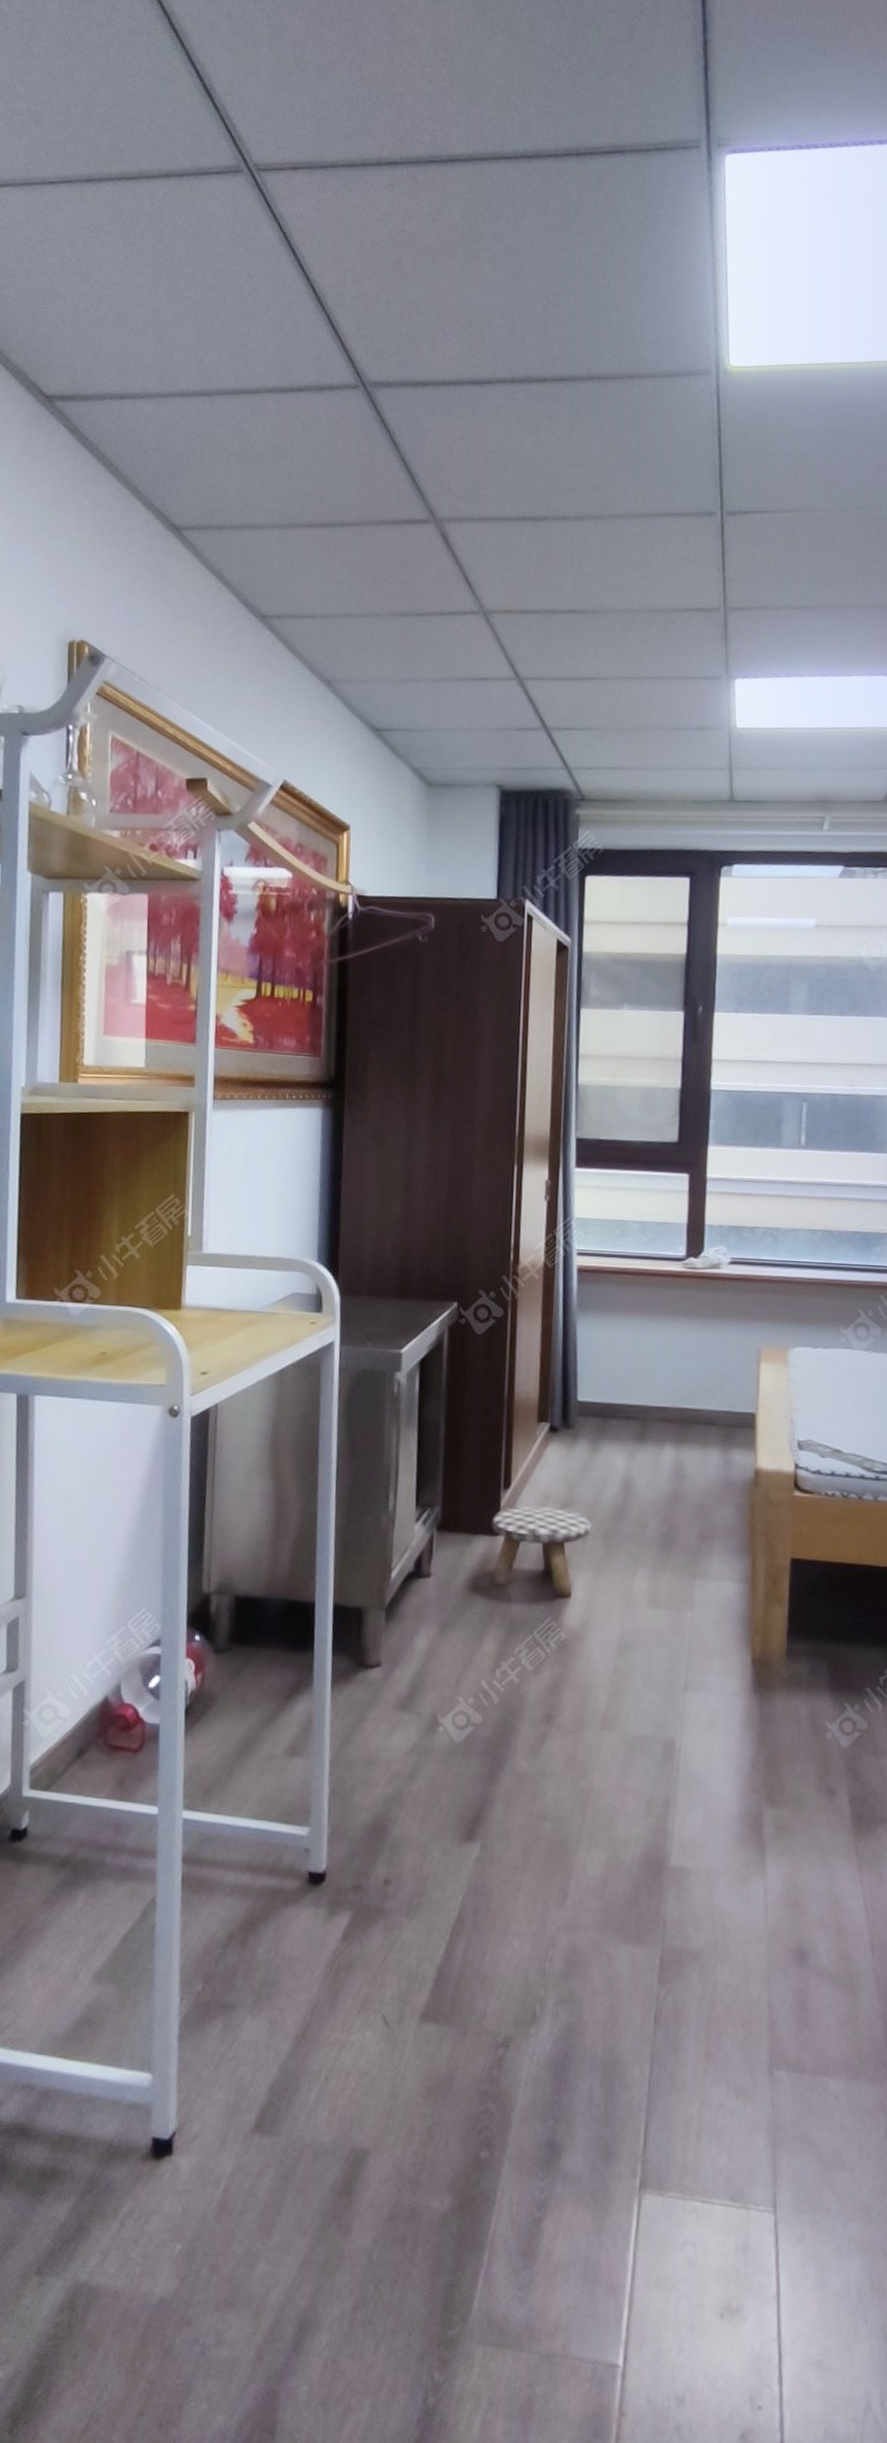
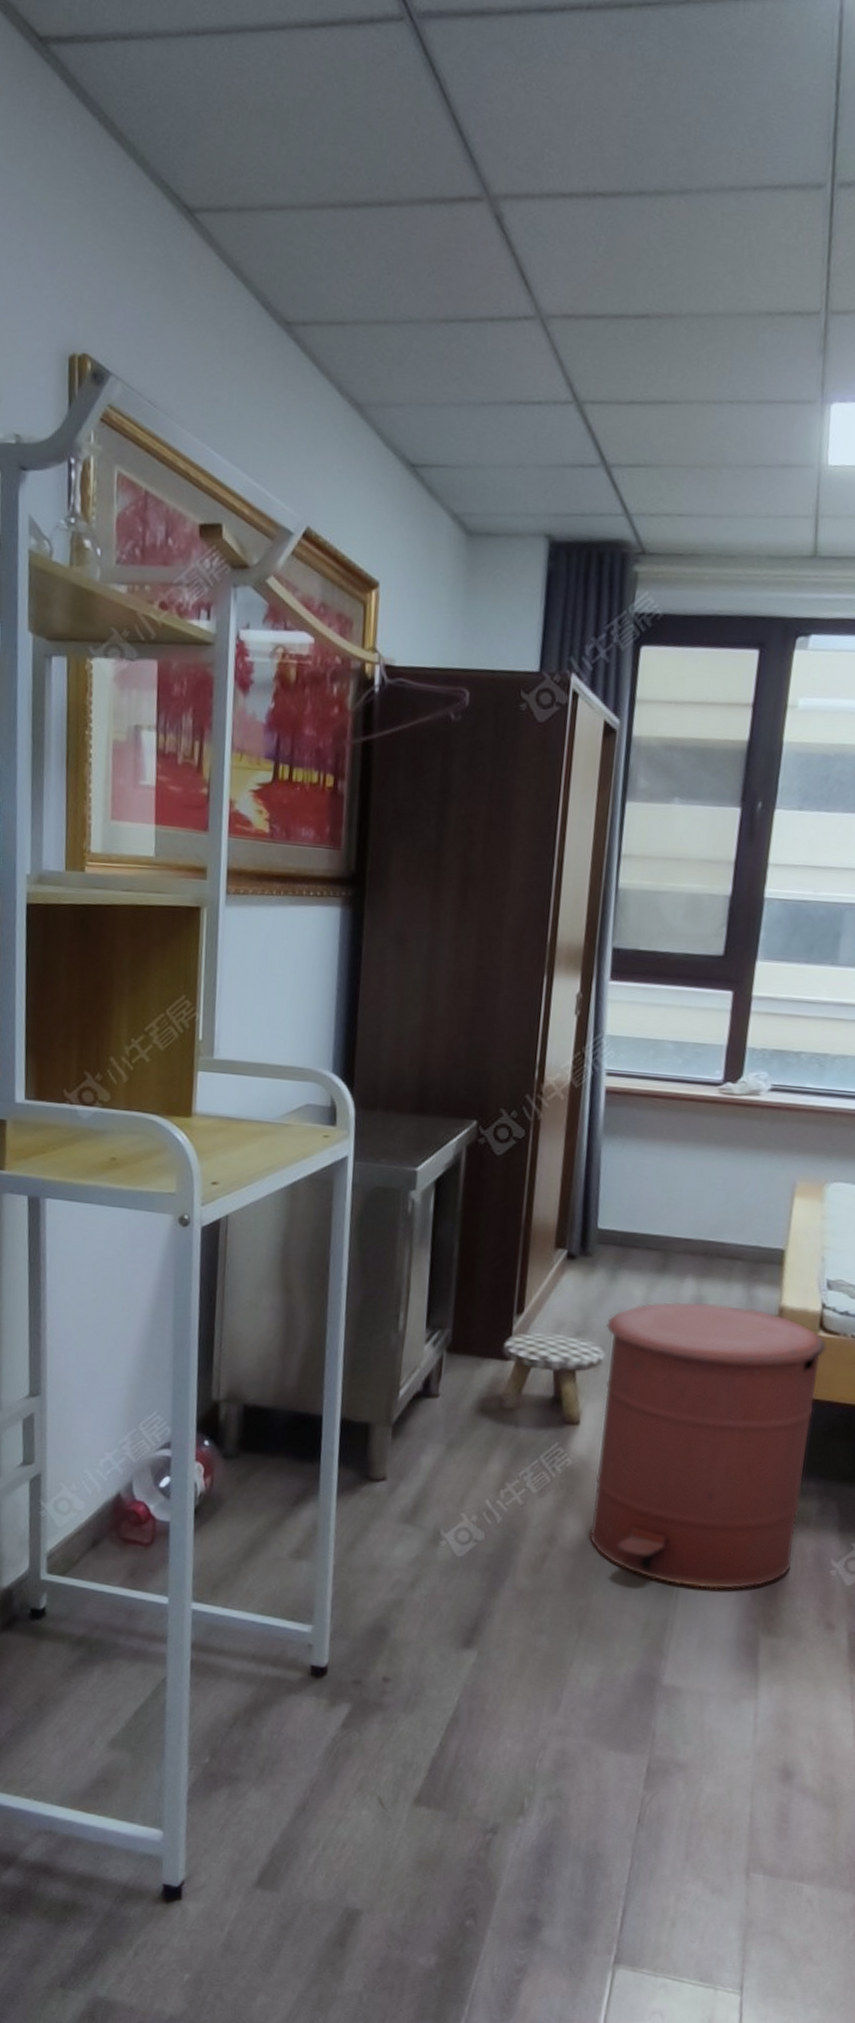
trash can: none [586,1469,803,1760] -> present [589,1302,827,1589]

